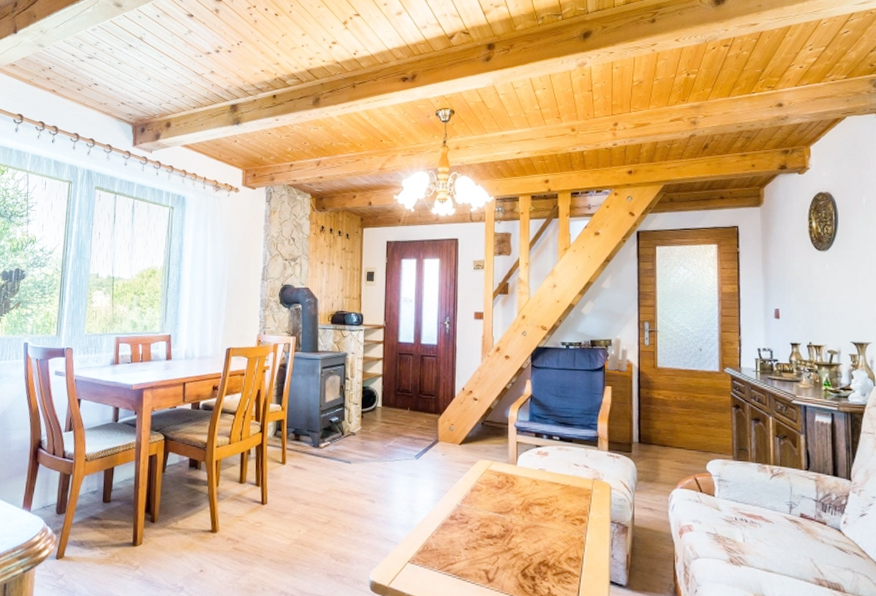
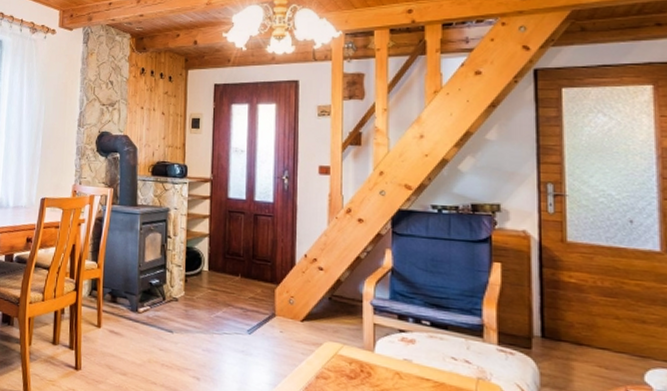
candle: present [606,335,627,372] -> none [494,199,523,246]

